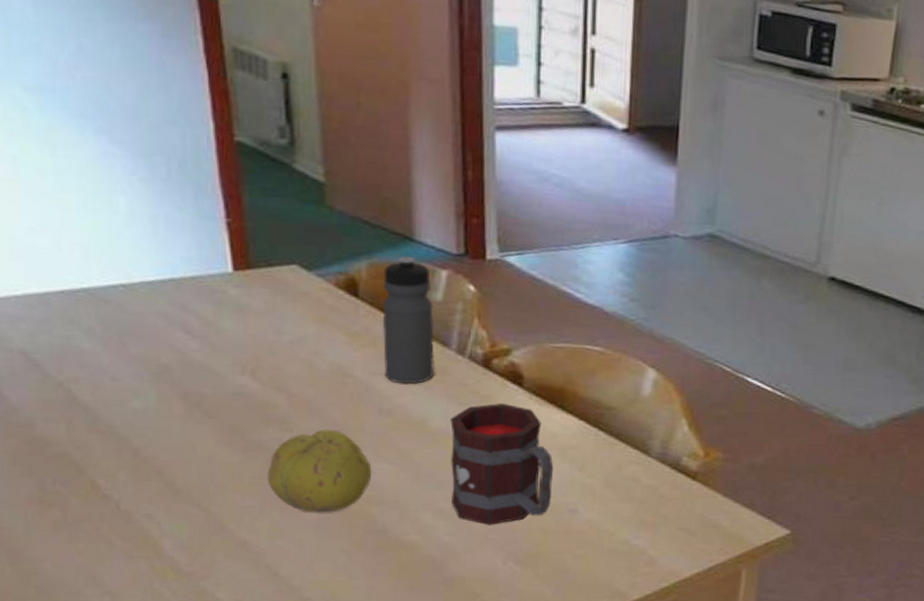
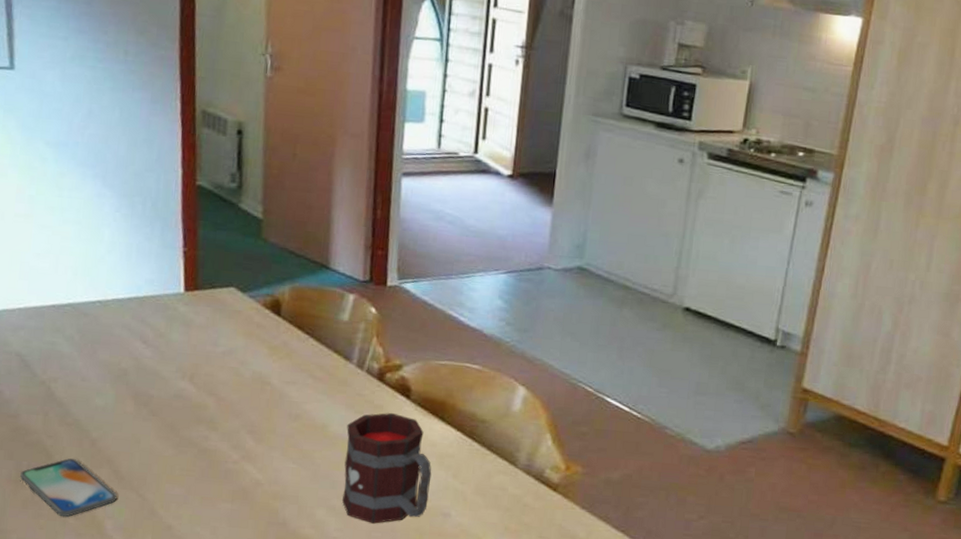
smartphone: none [45,472,175,539] -> present [20,458,118,517]
fruit: present [267,429,372,513] -> none [193,429,279,505]
water bottle: present [382,257,435,385] -> none [296,282,341,393]

